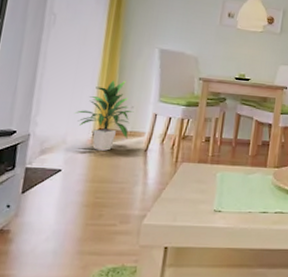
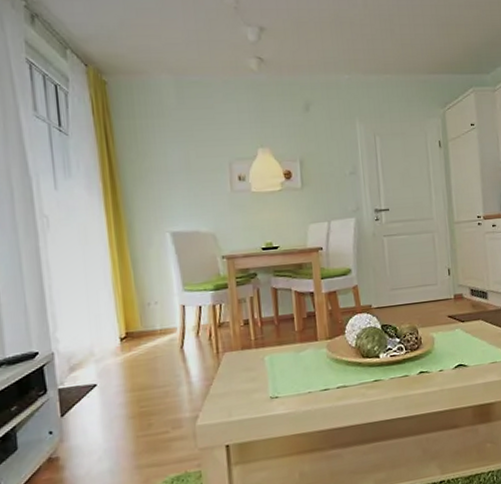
indoor plant: present [74,80,134,151] -> none [95,274,159,357]

